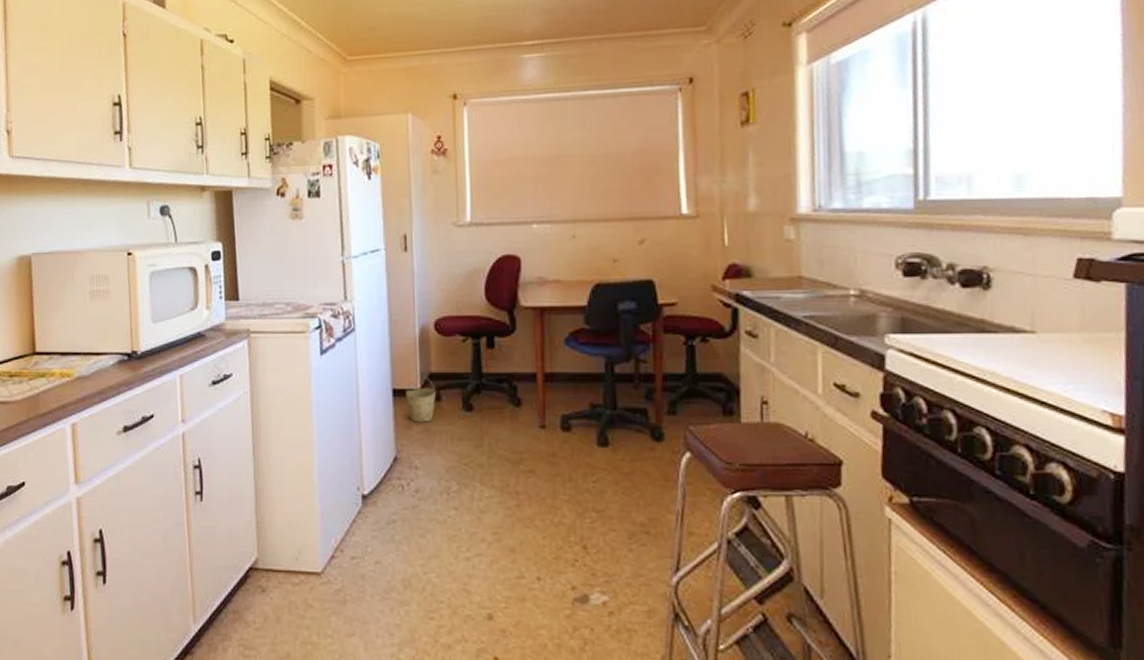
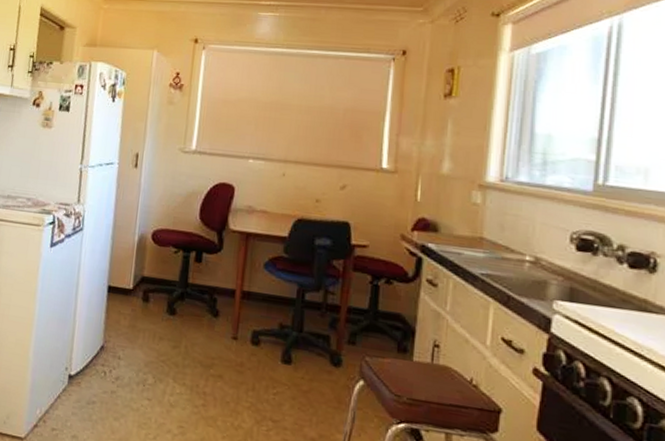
bucket: present [406,374,437,423] -> none [119,276,146,319]

